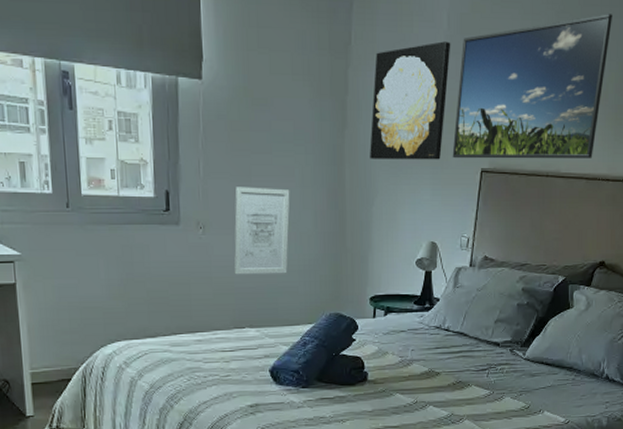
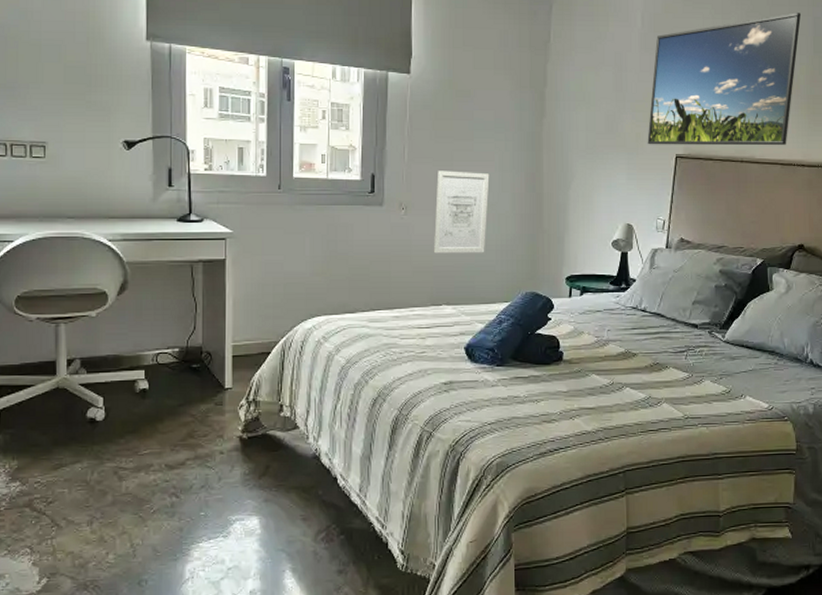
wall art: present [370,41,451,160] -> none [567,39,645,146]

